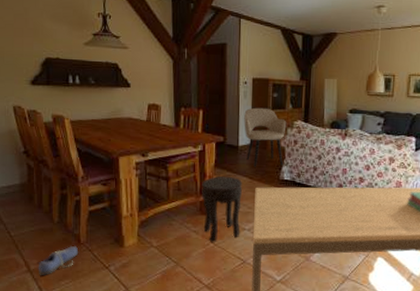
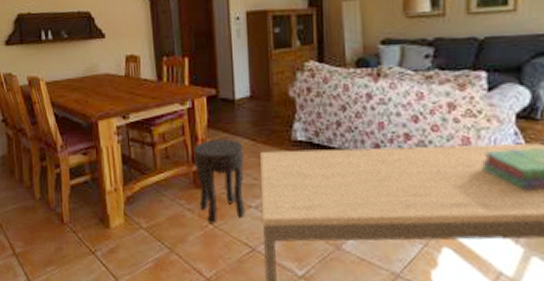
shoe: present [38,245,79,276] -> none [23,225,63,261]
armchair: present [244,107,287,167] -> none [239,48,295,126]

